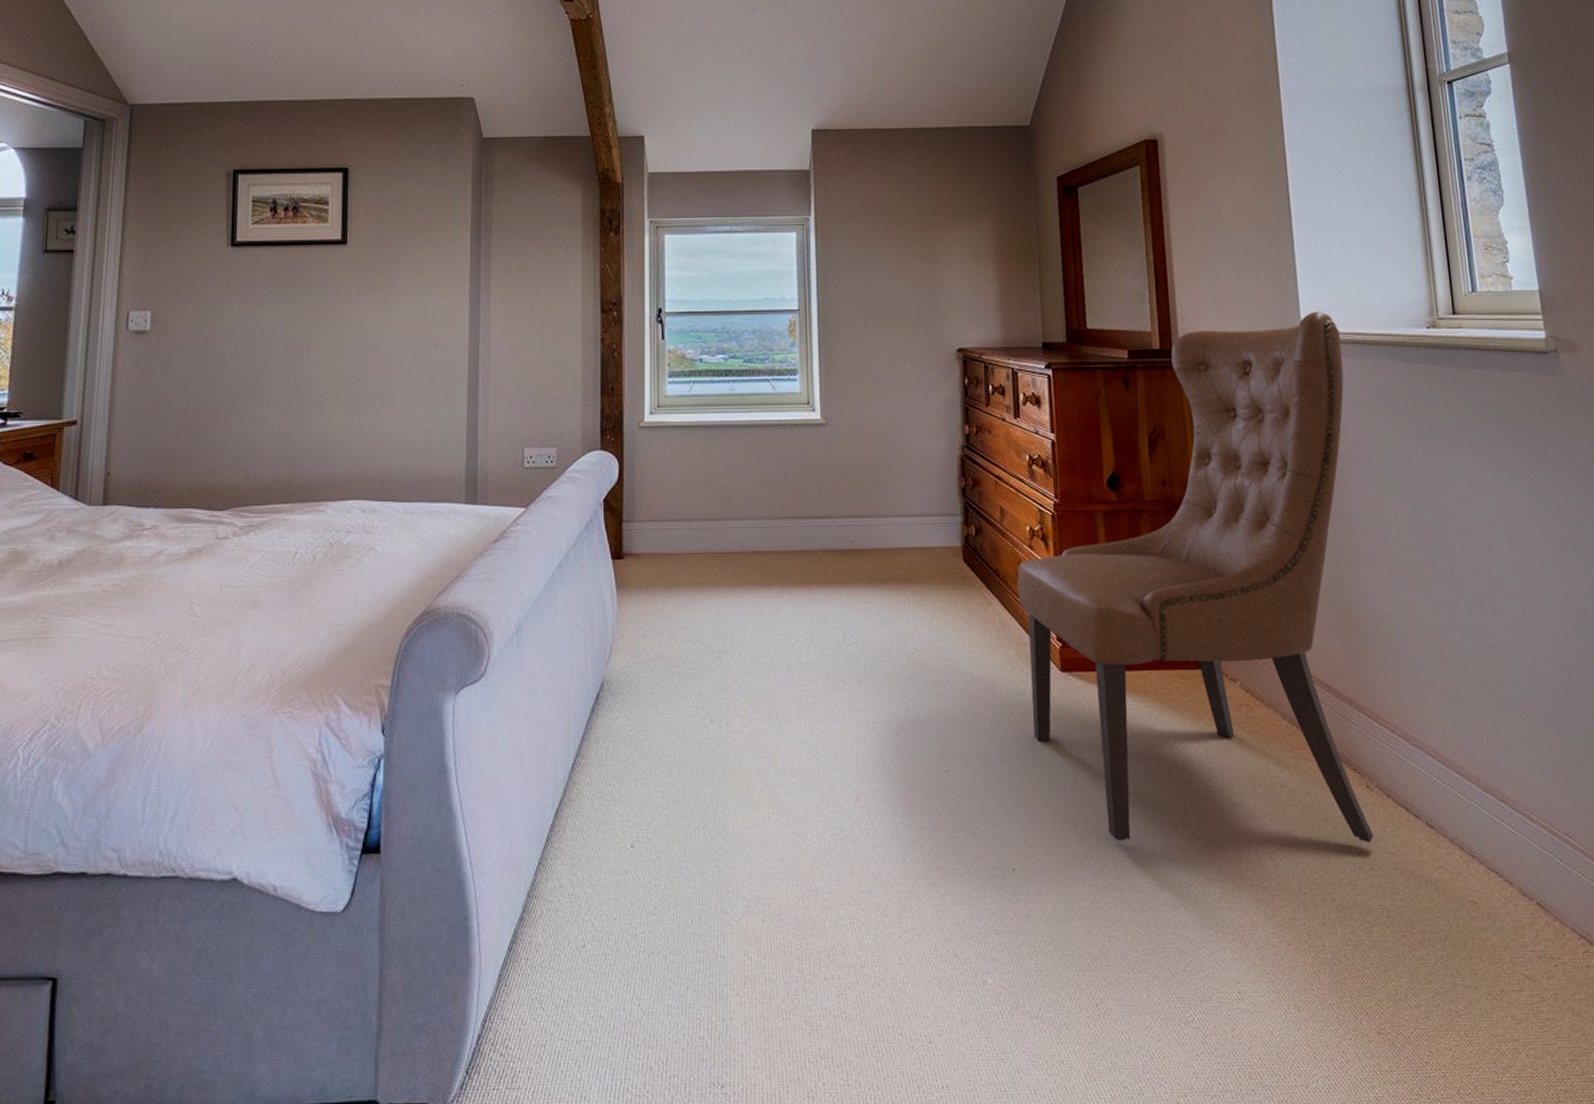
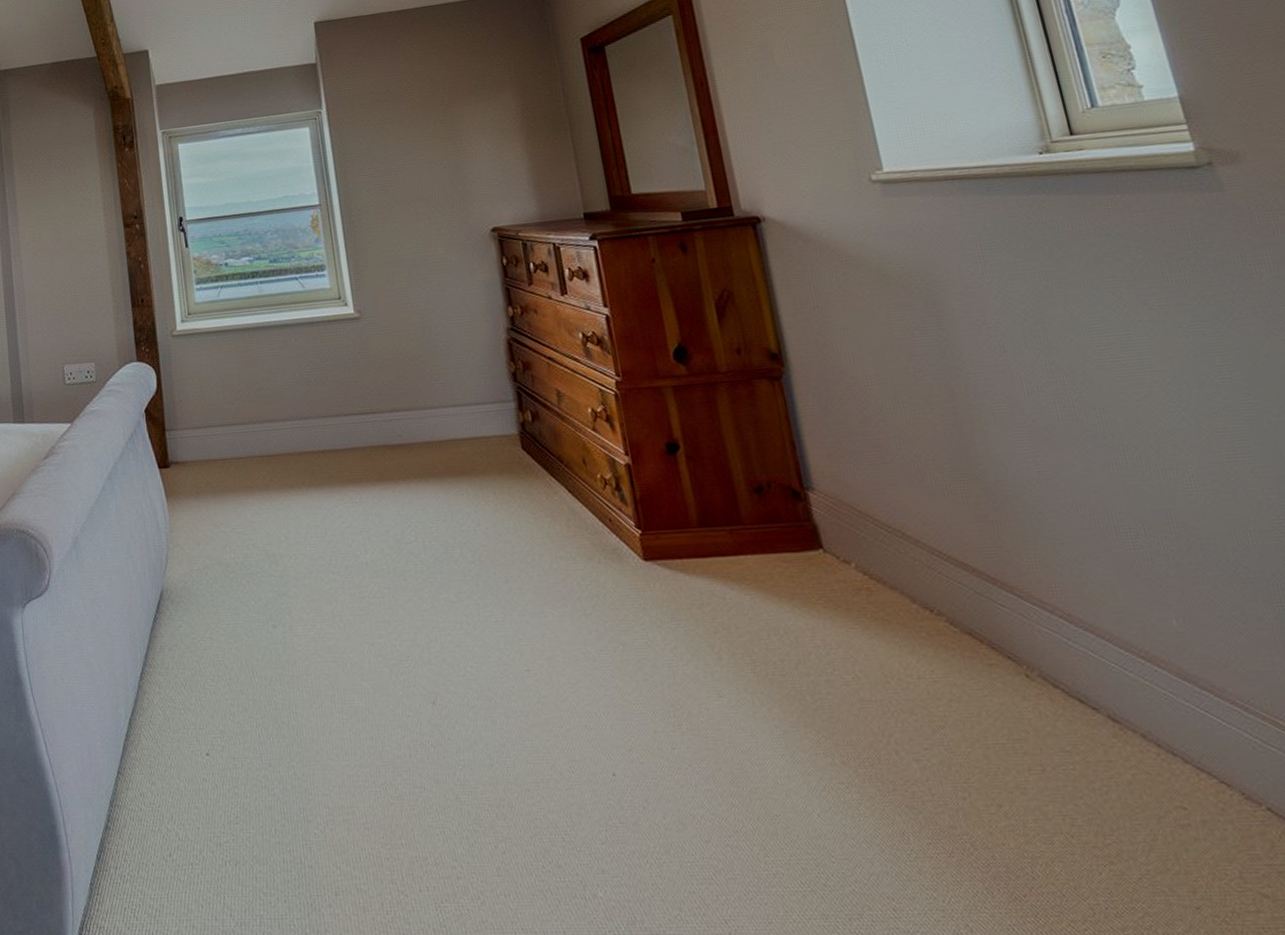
chair: present [1017,311,1373,843] -> none [582,148,1042,742]

